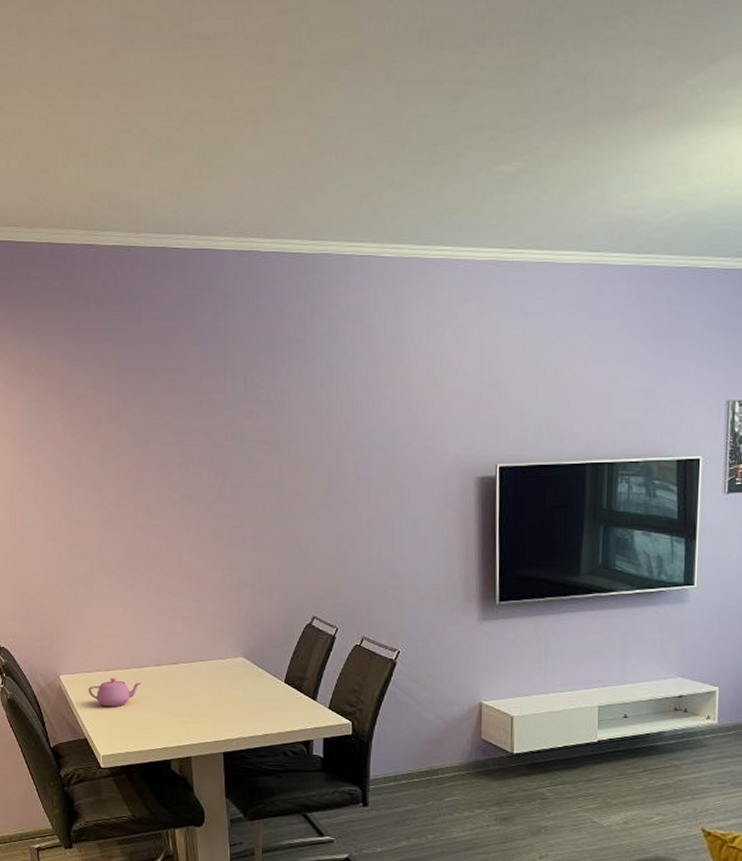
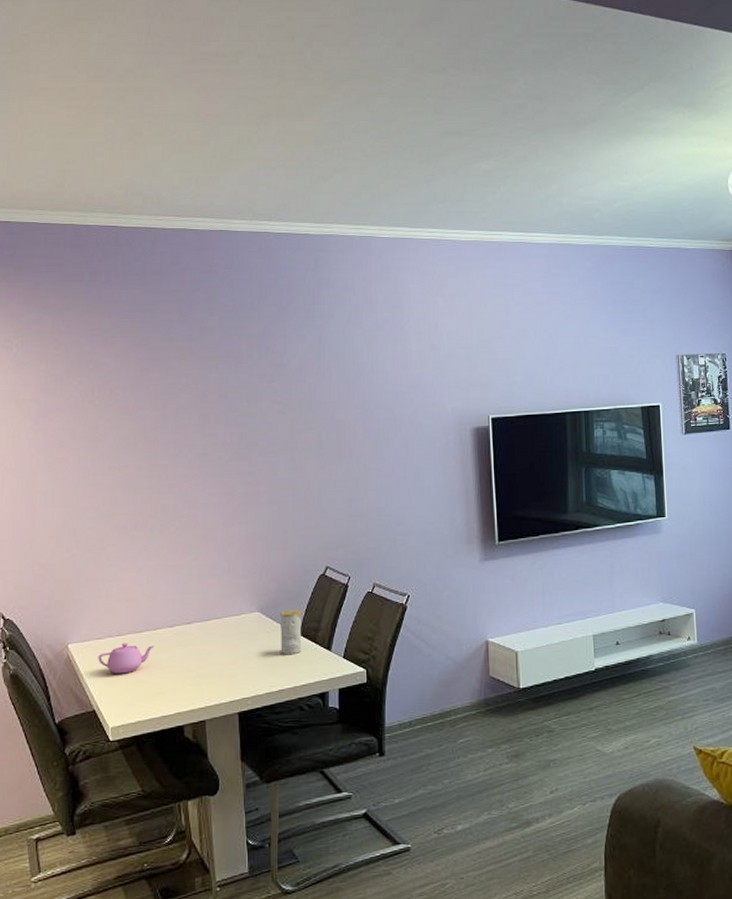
candle: none [265,657,287,701] -> present [280,610,302,654]

